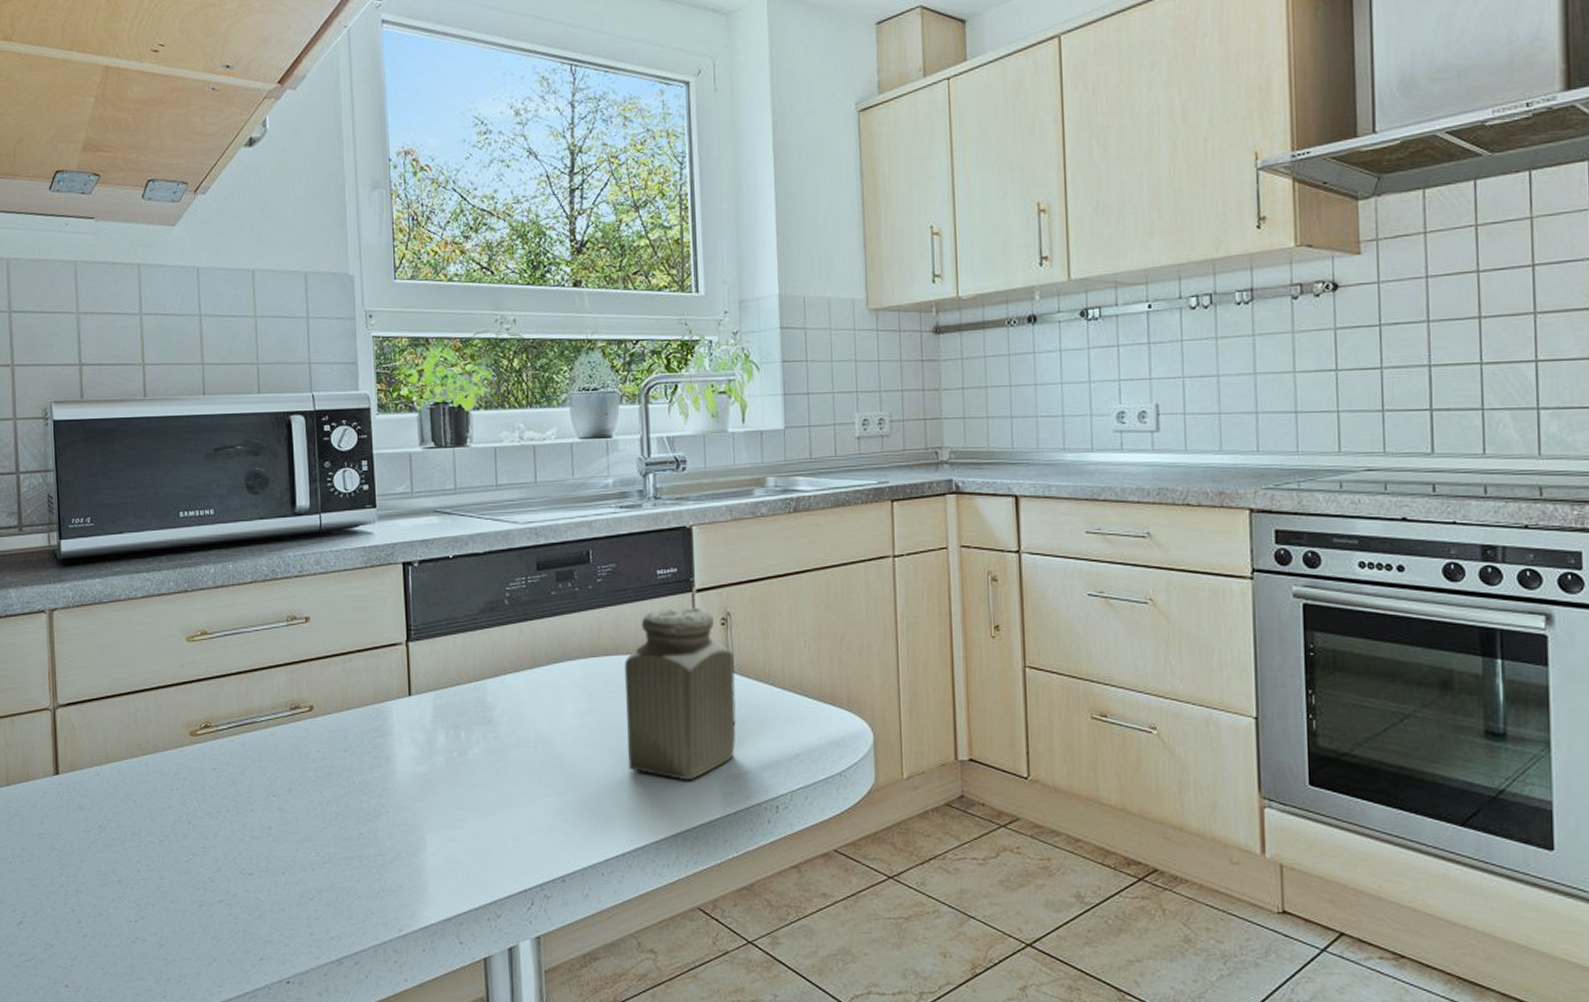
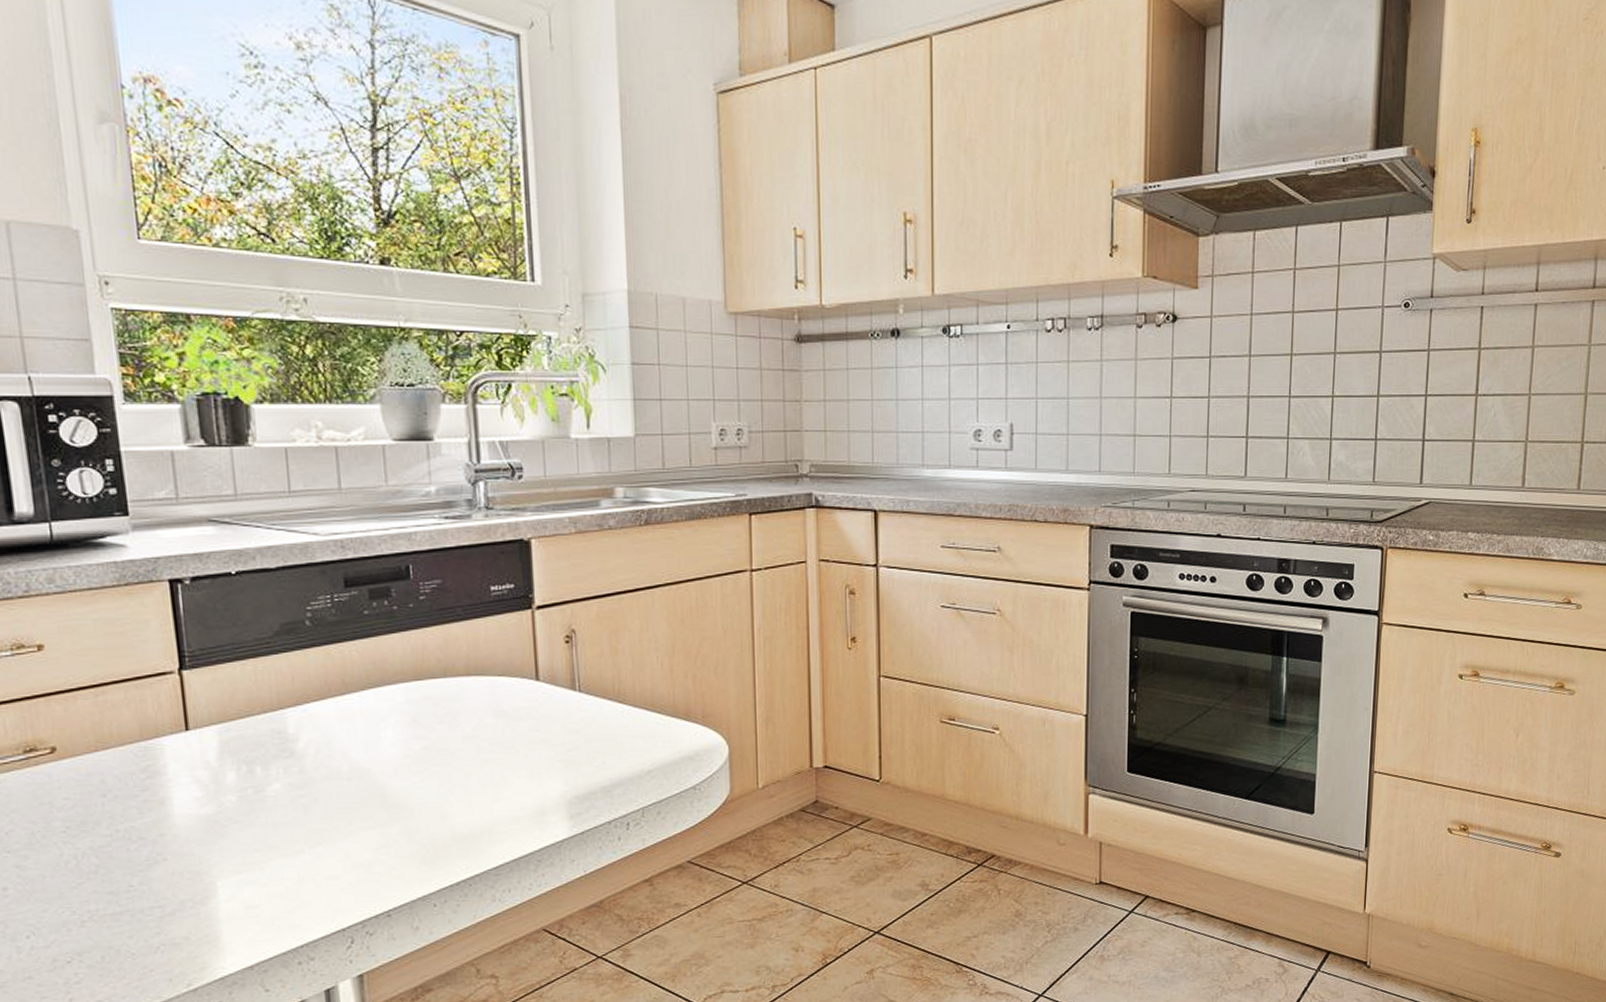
salt shaker: present [624,607,736,781] -> none [454,625,583,804]

